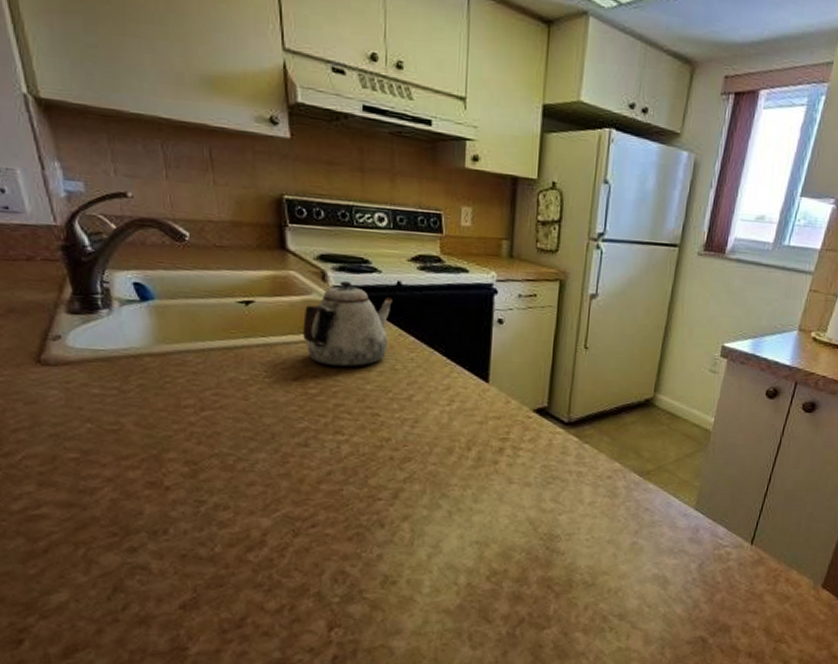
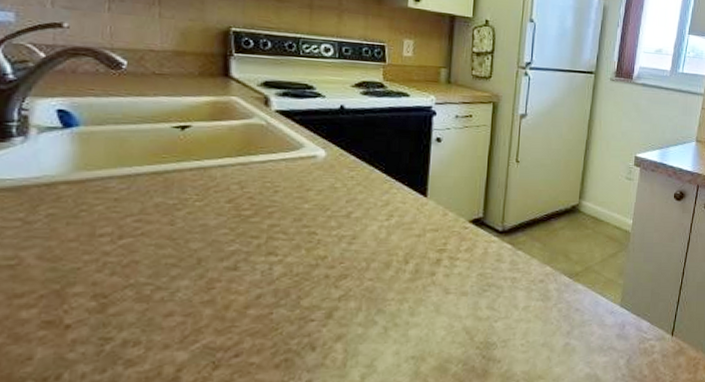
teapot: present [303,281,392,368] -> none [241,106,335,188]

